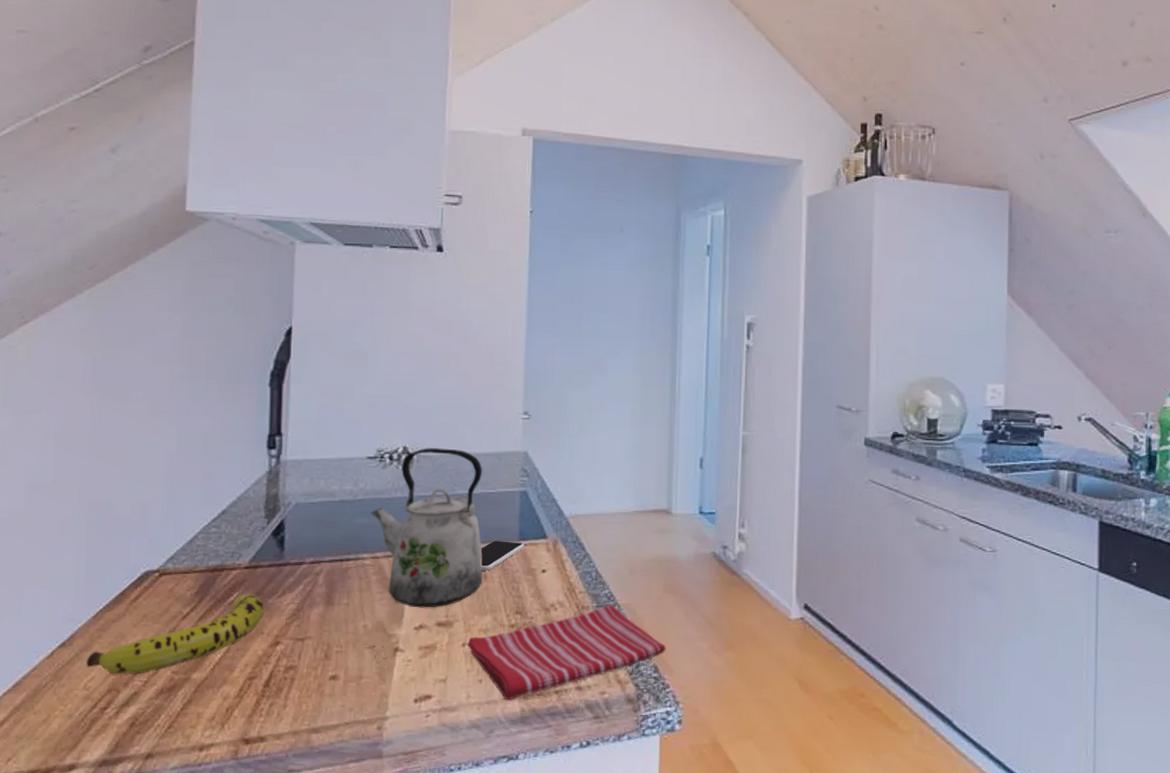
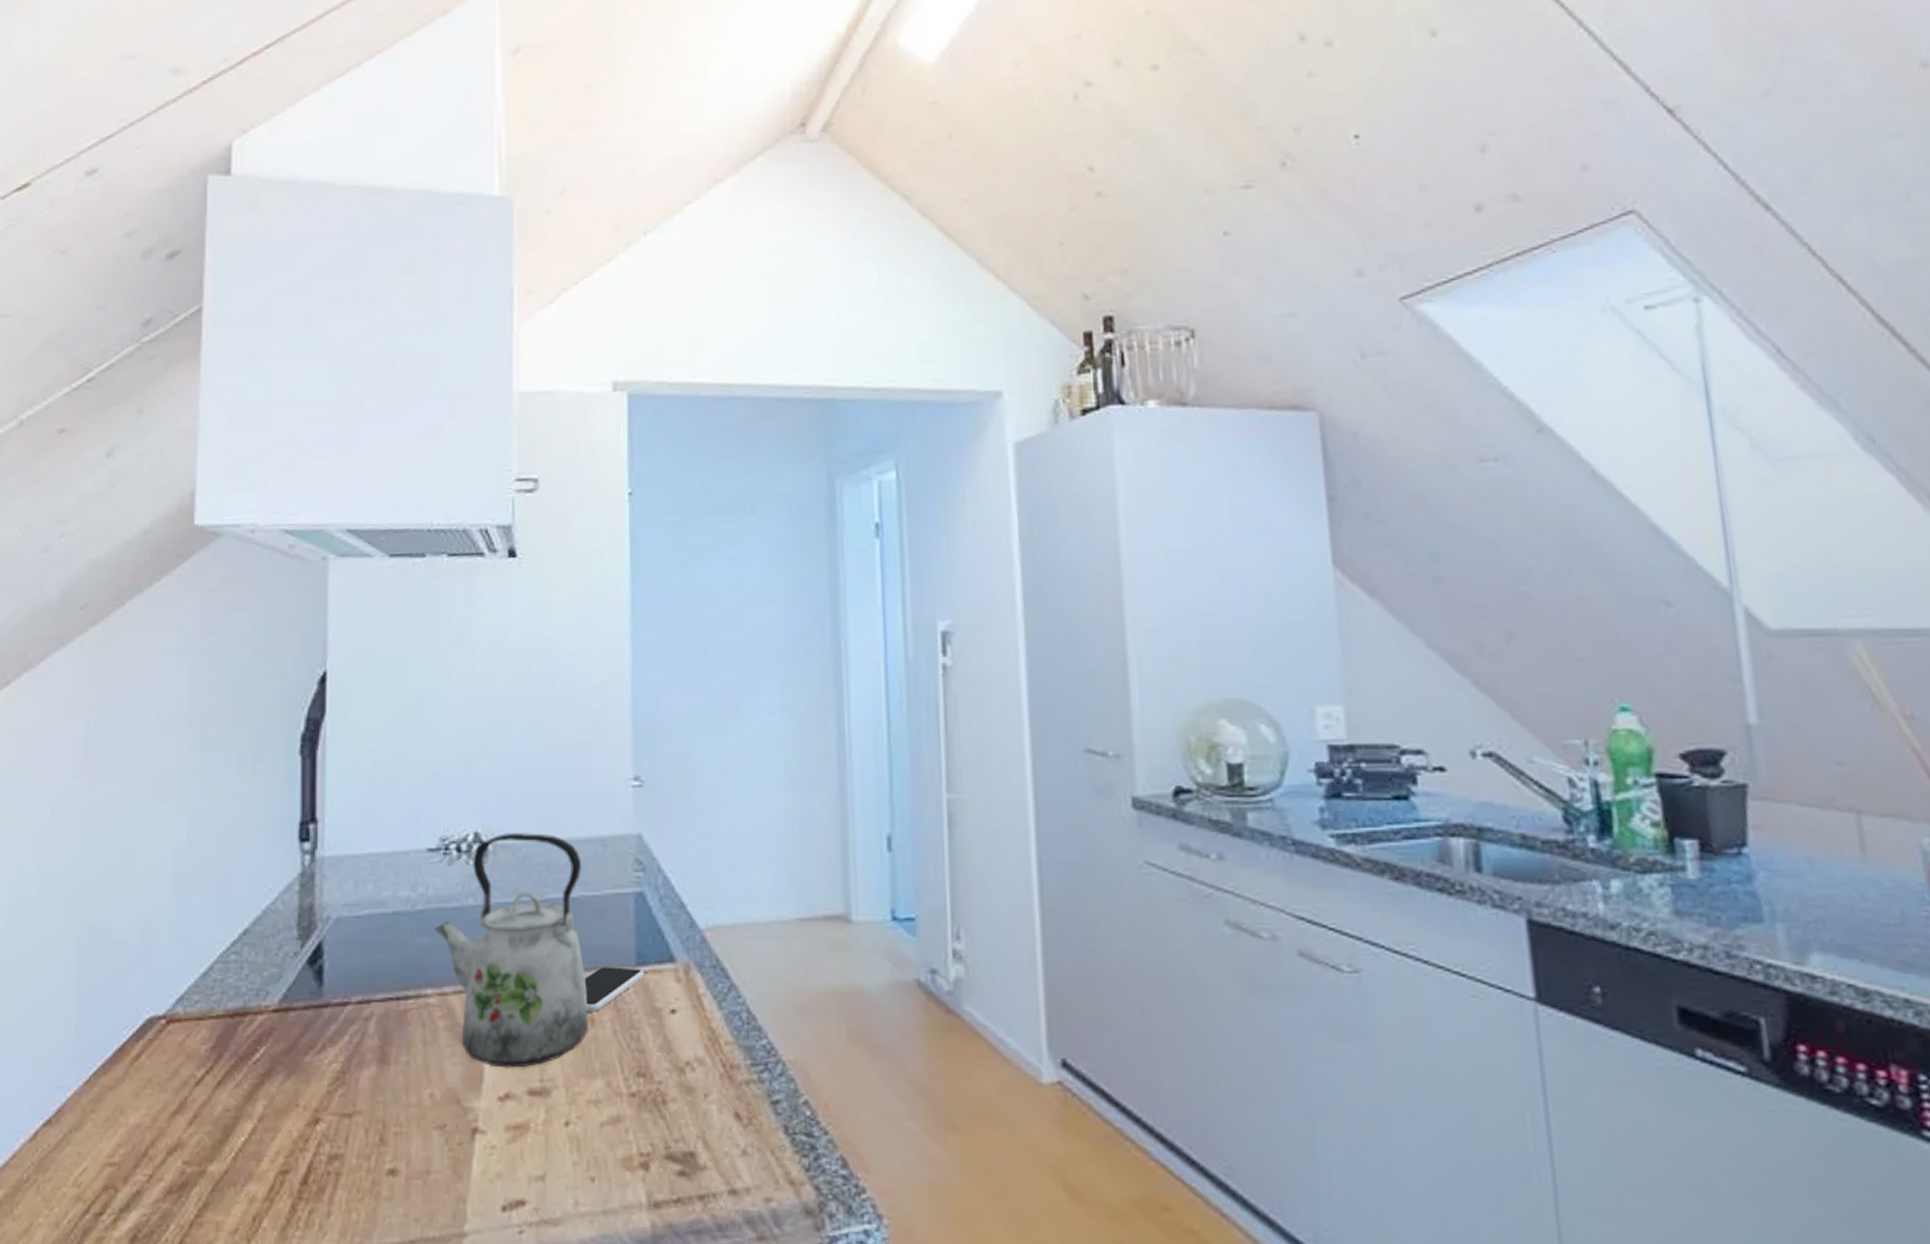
fruit: present [86,593,265,675] -> none [77,1047,300,1166]
dish towel: present [467,604,666,700] -> none [572,1061,857,1210]

